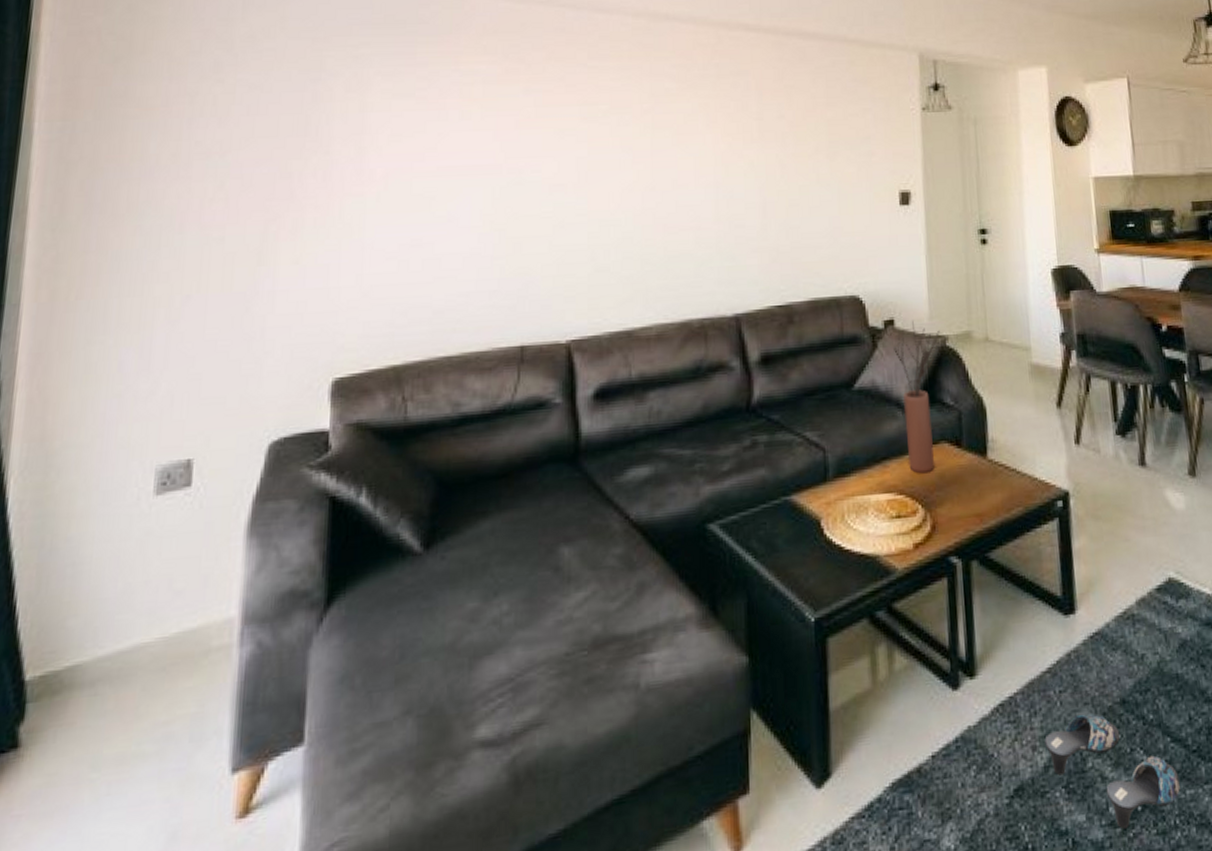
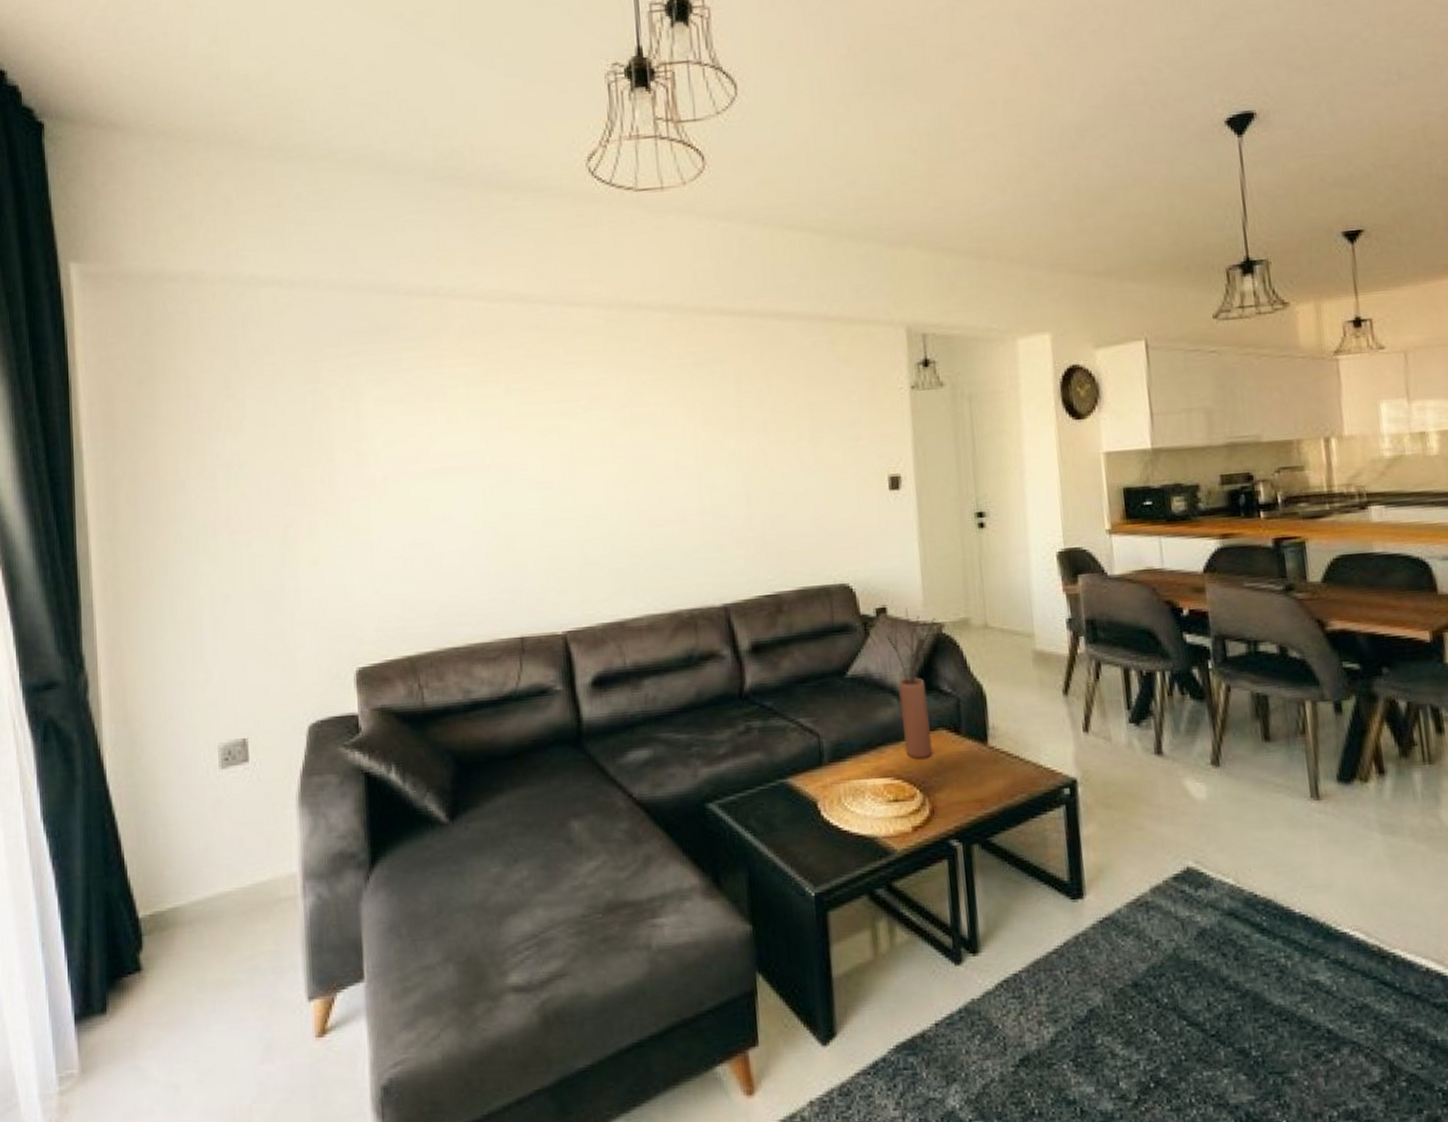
slippers: present [1045,714,1180,829] -> none [1051,994,1197,1103]

